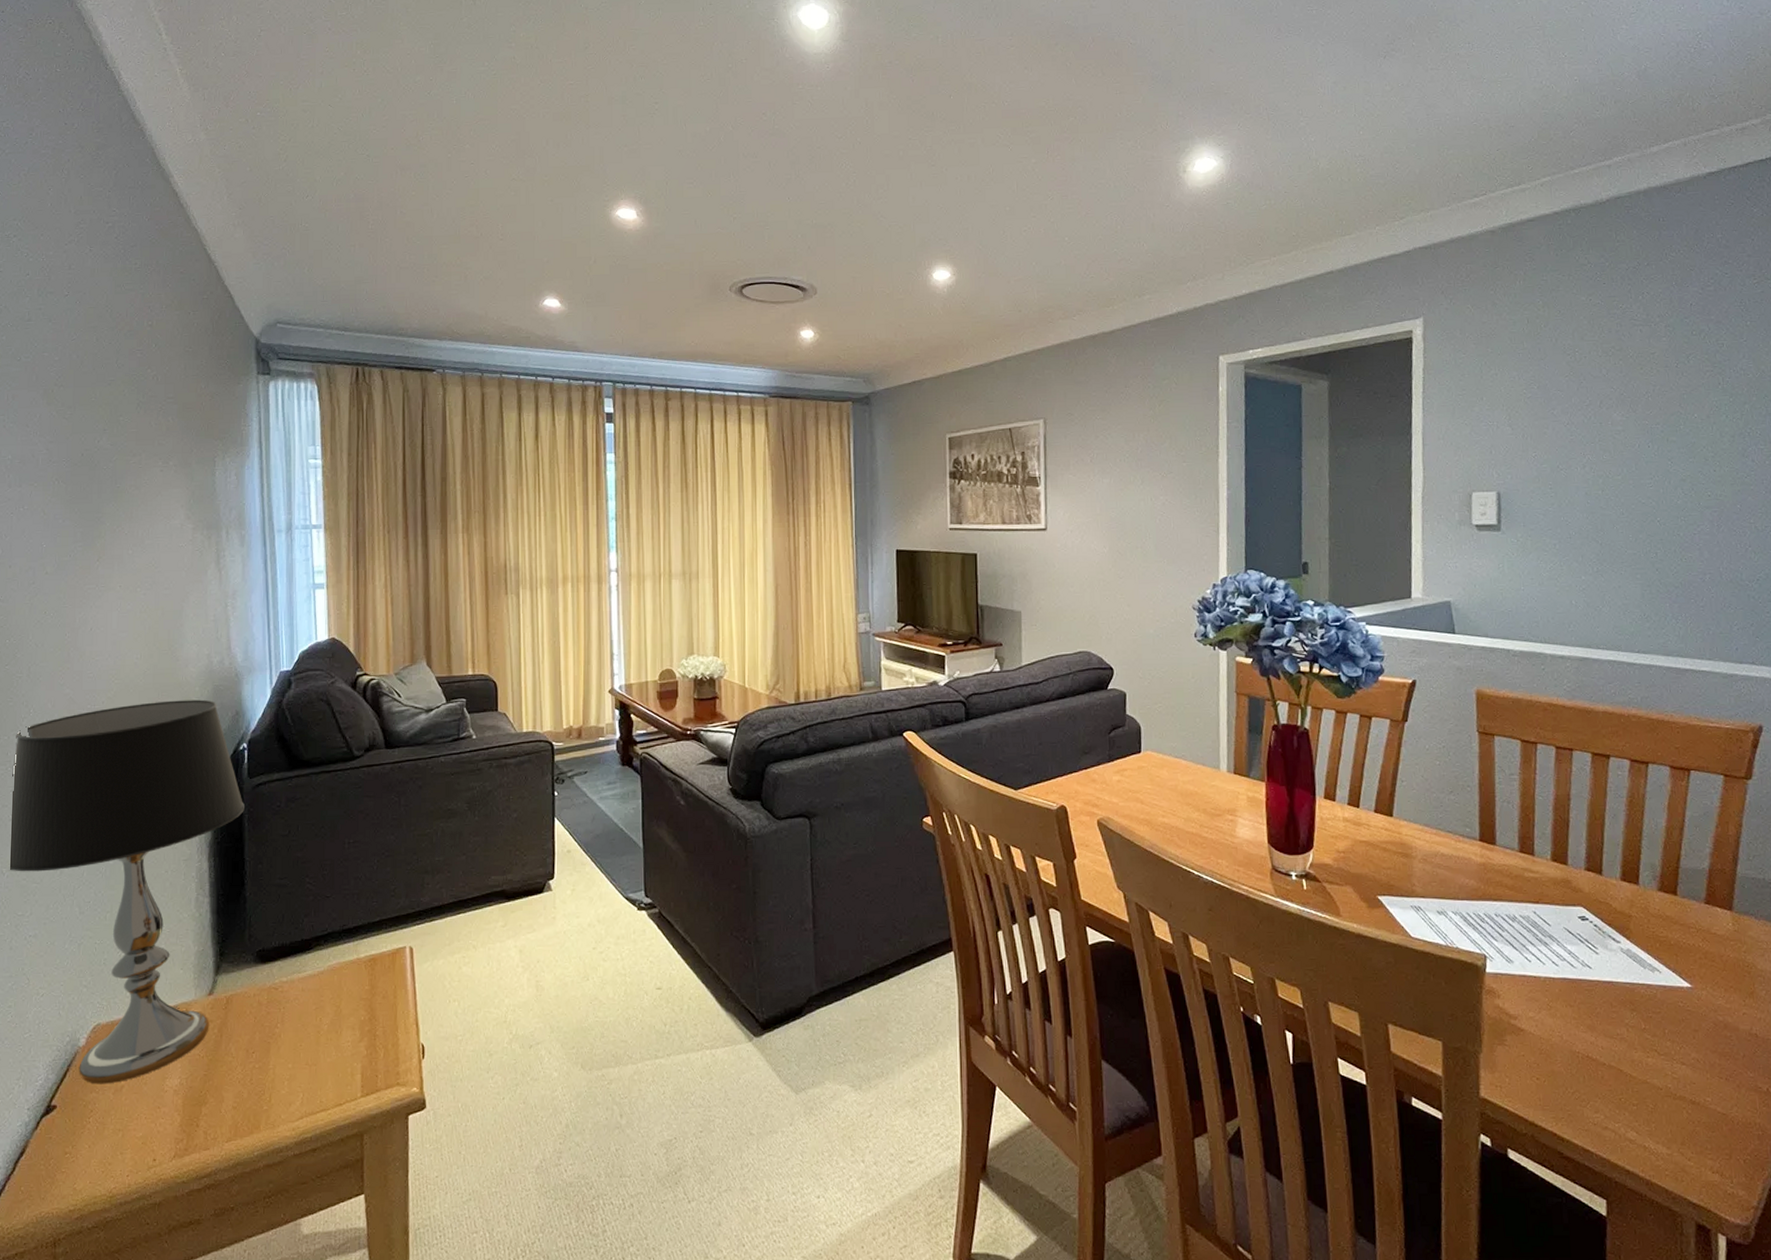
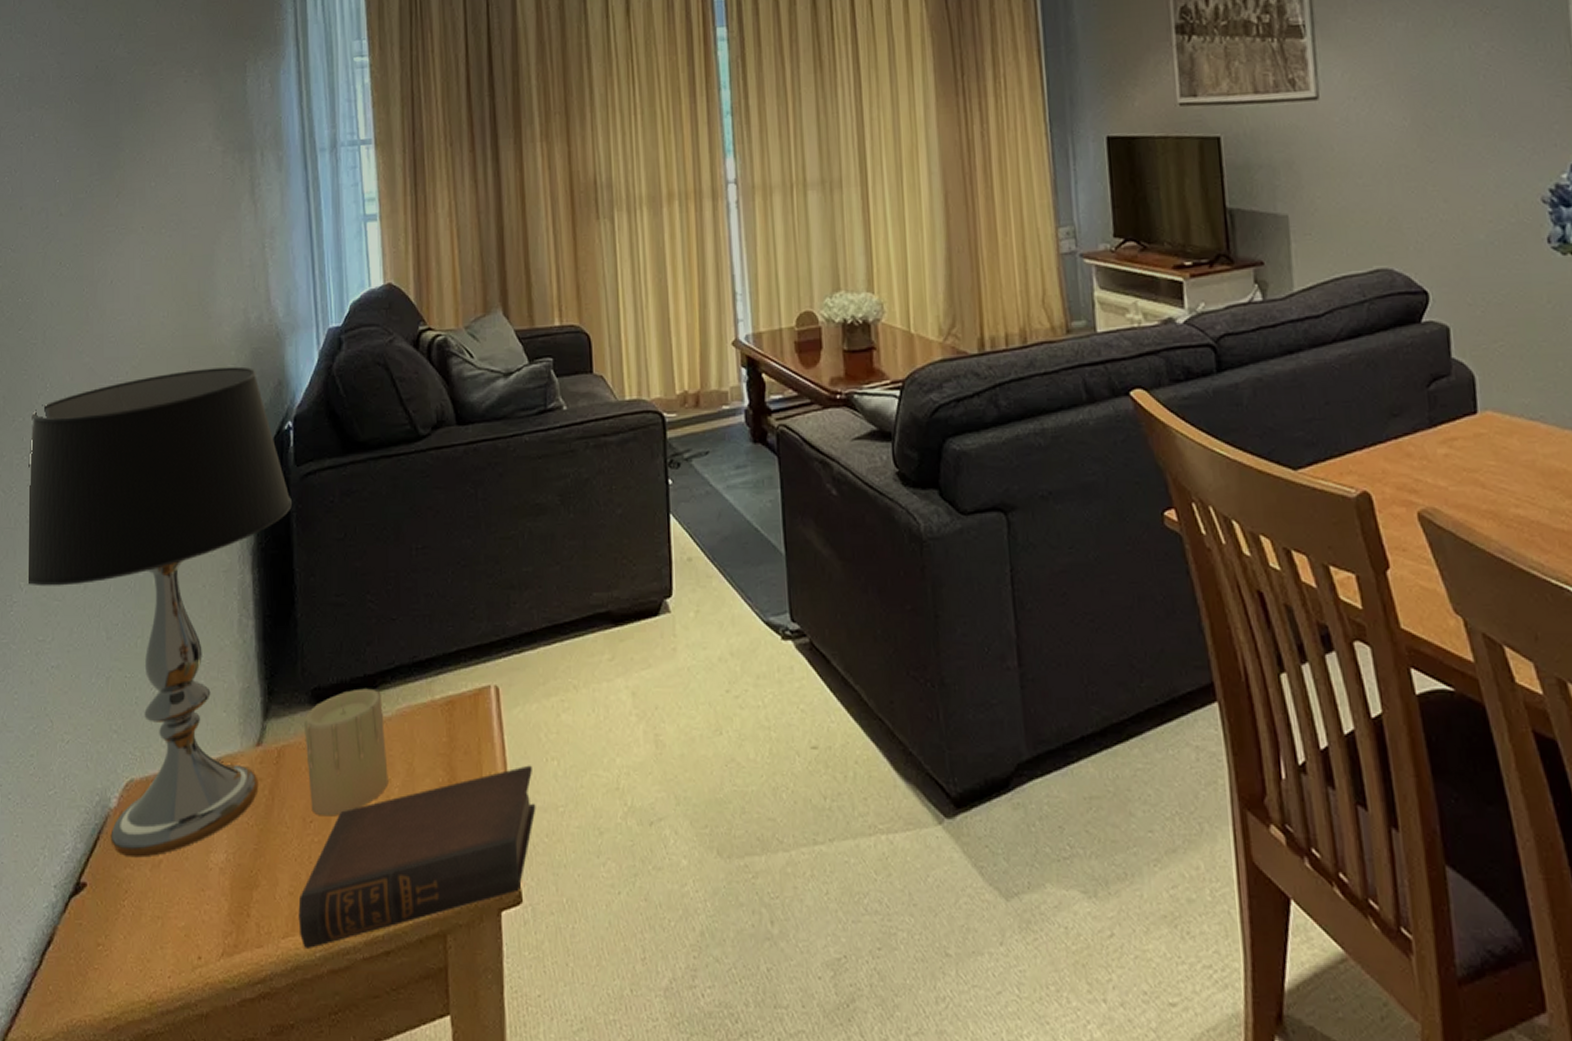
book: none [240,1005,440,1149] -> present [298,765,536,948]
candle: none [250,949,319,1048] -> present [304,688,389,817]

